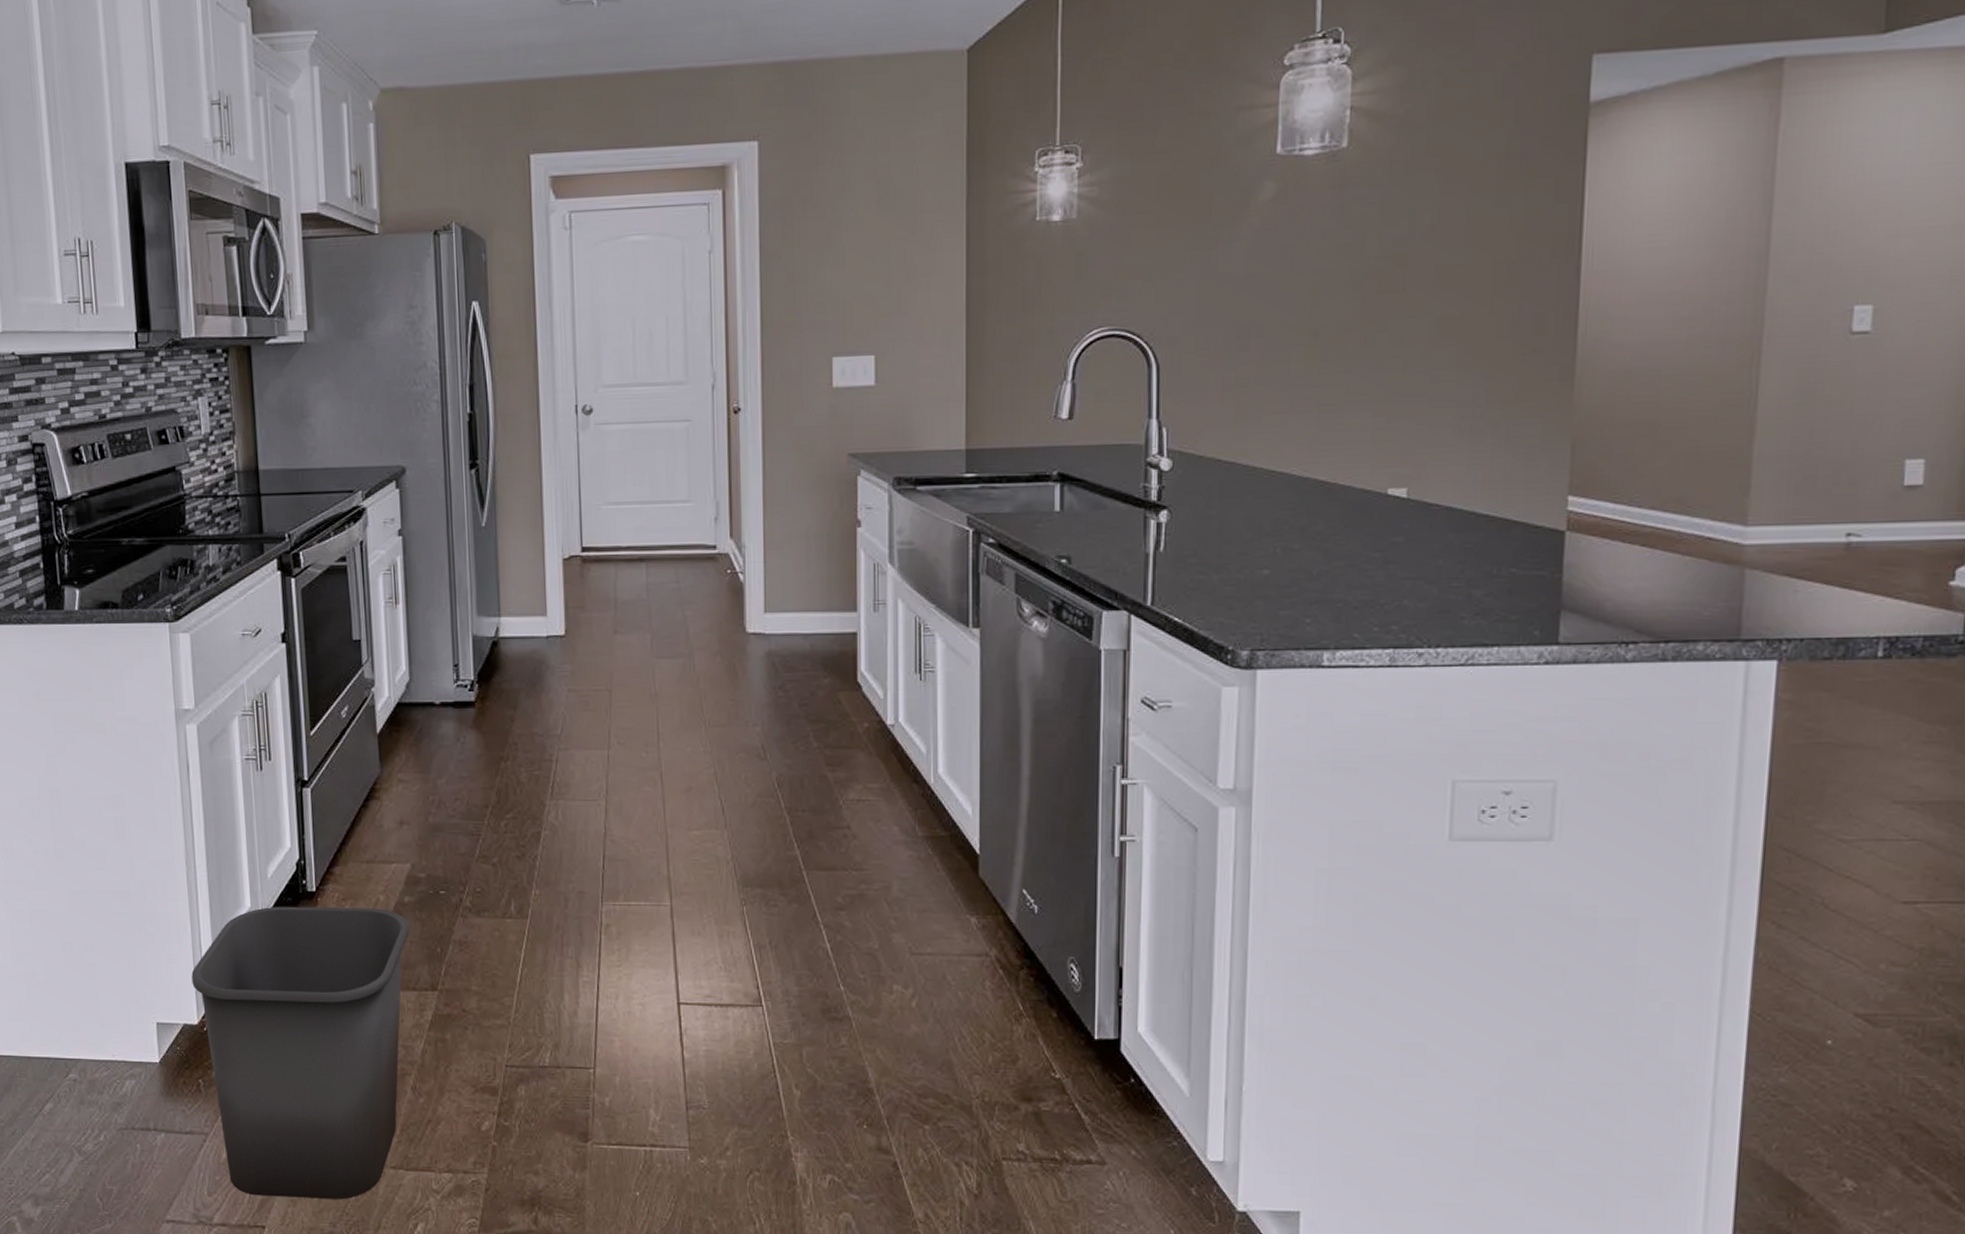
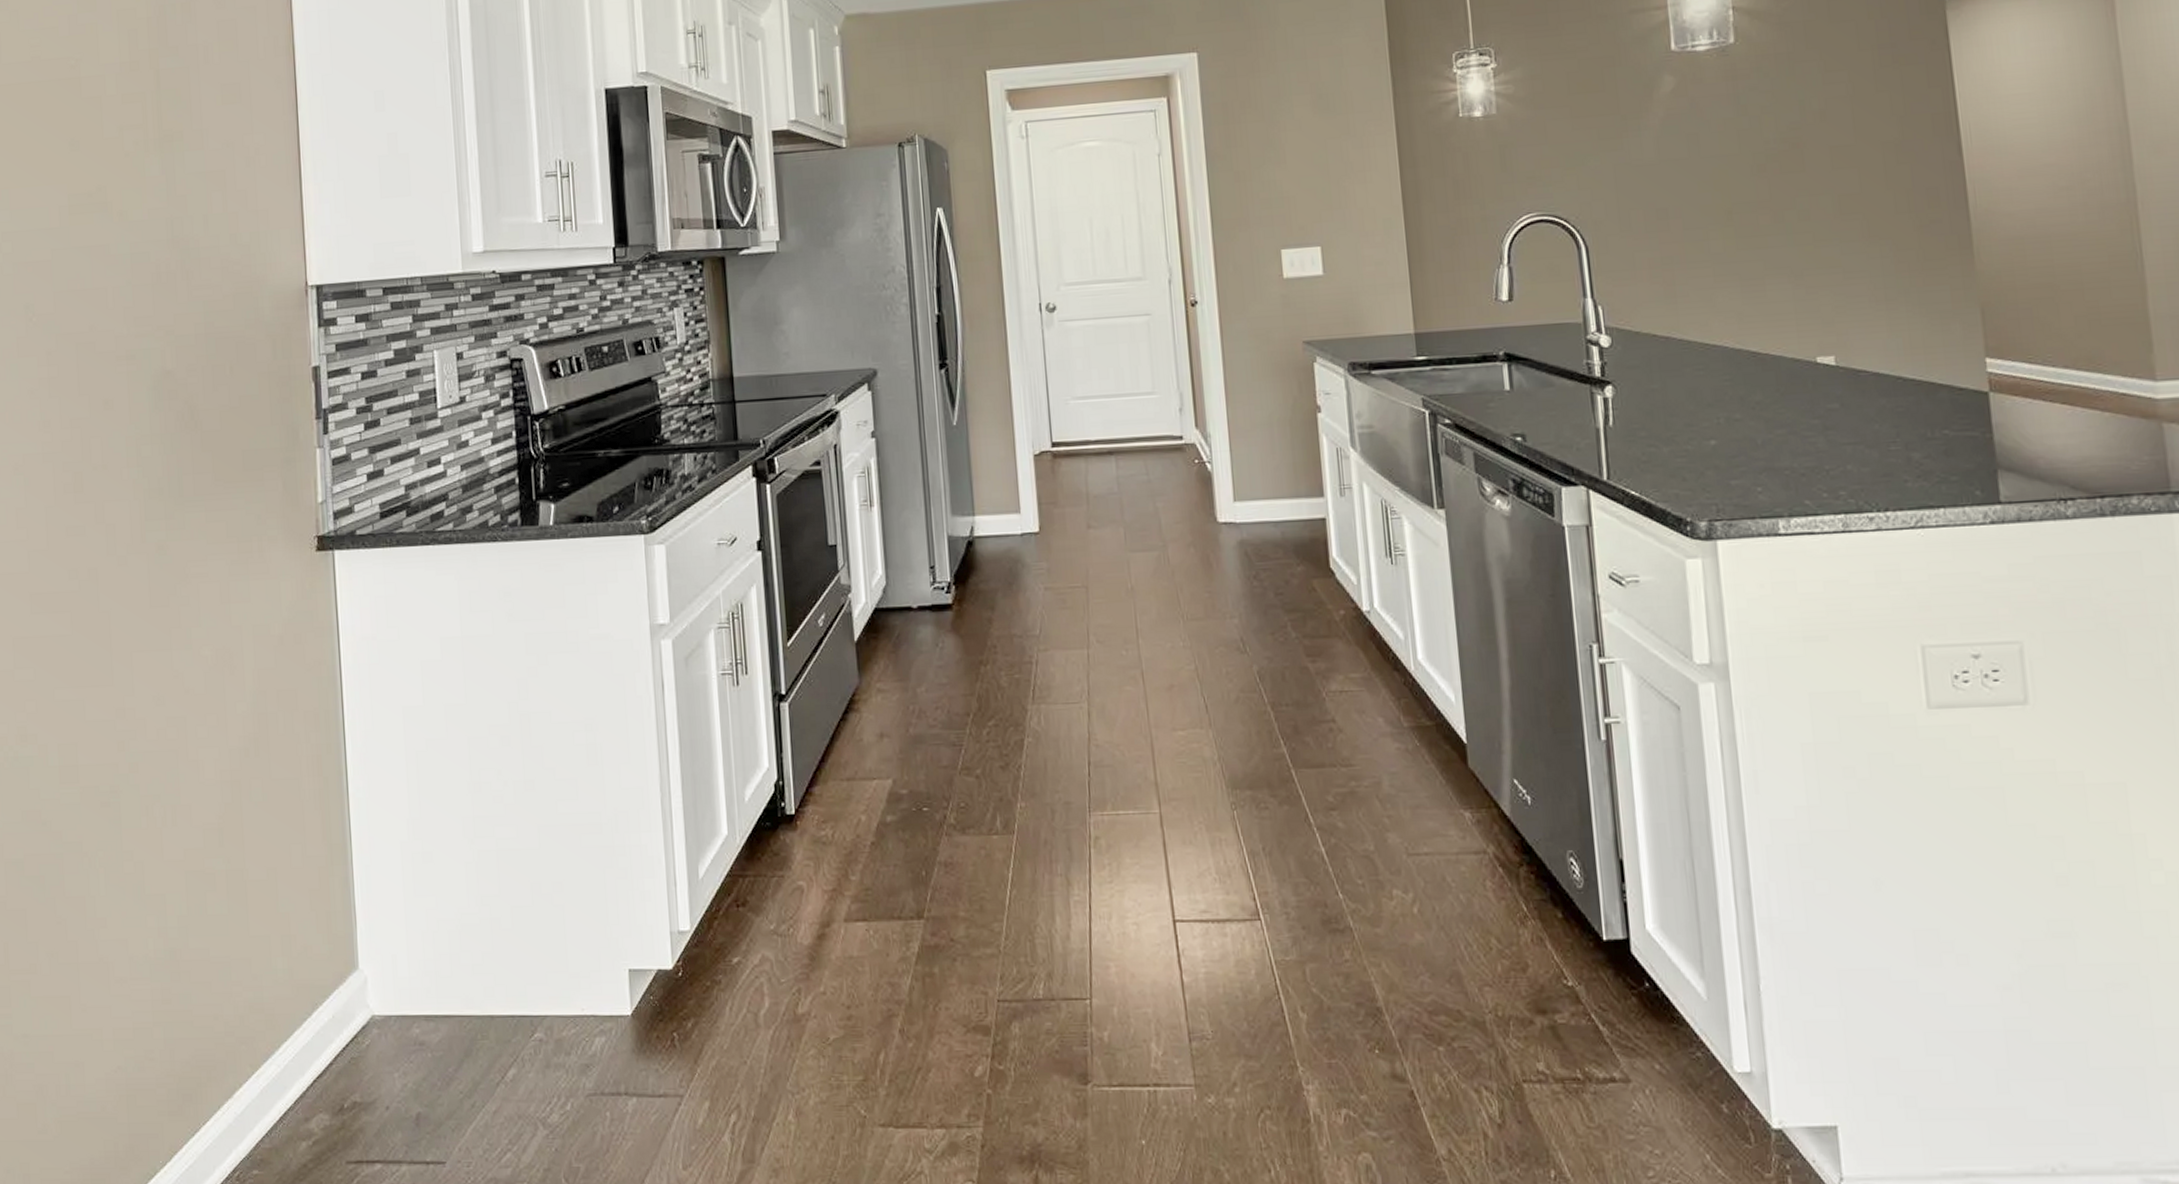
waste bin: present [191,906,409,1200] -> none [666,830,893,1167]

